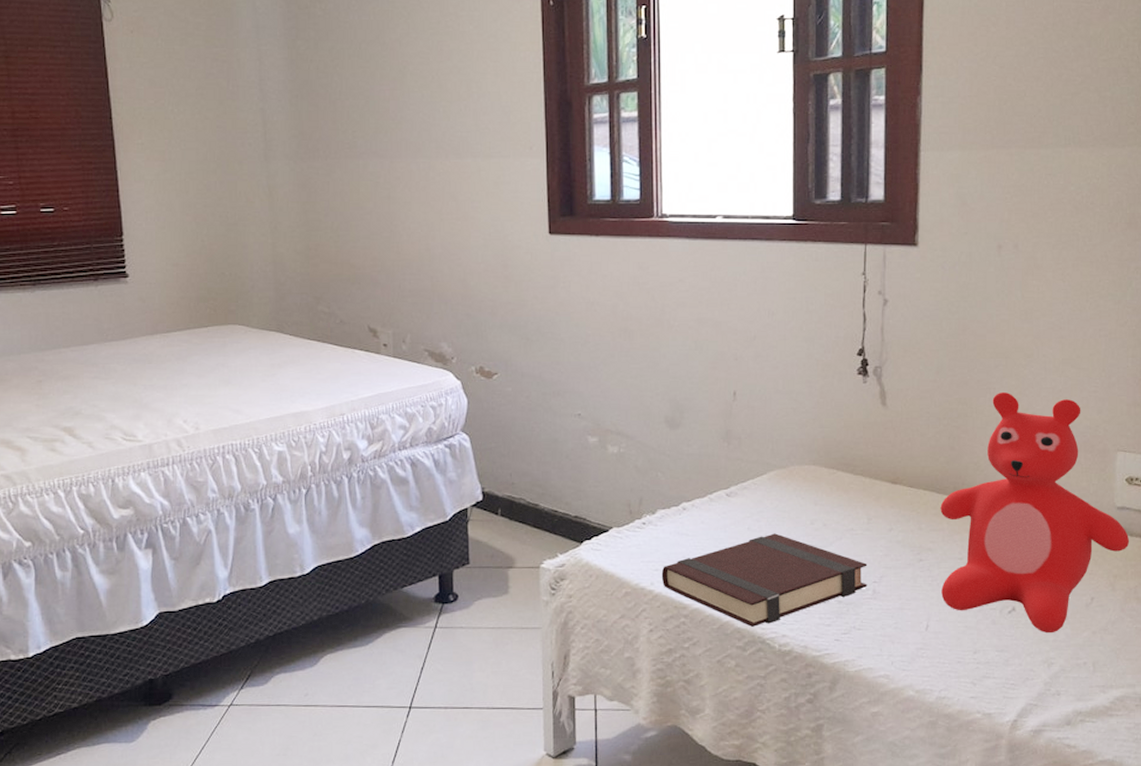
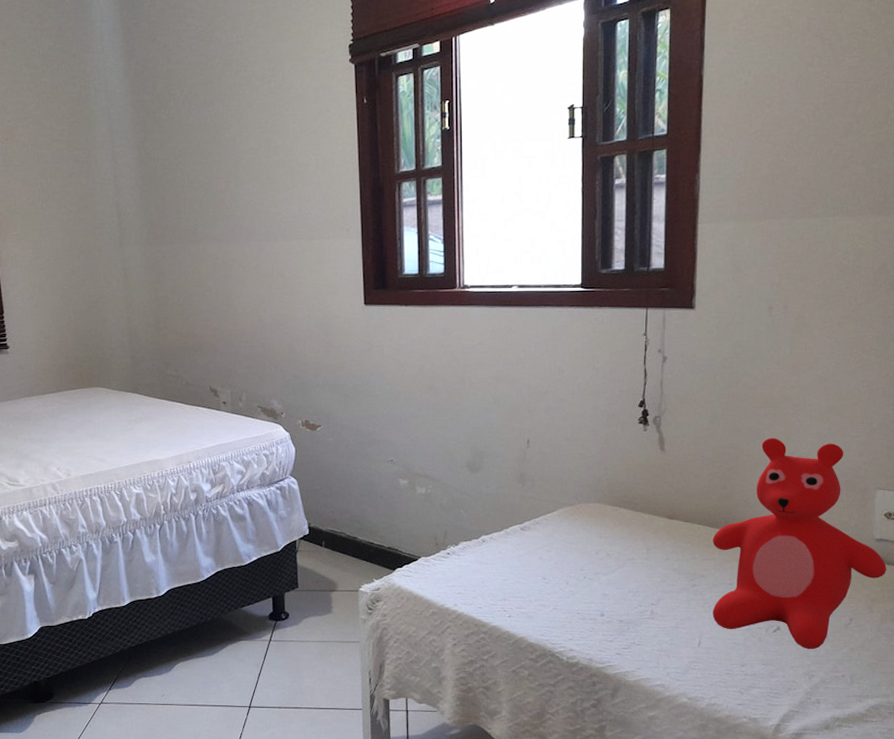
book: present [661,533,868,627] -> none [463,562,646,642]

